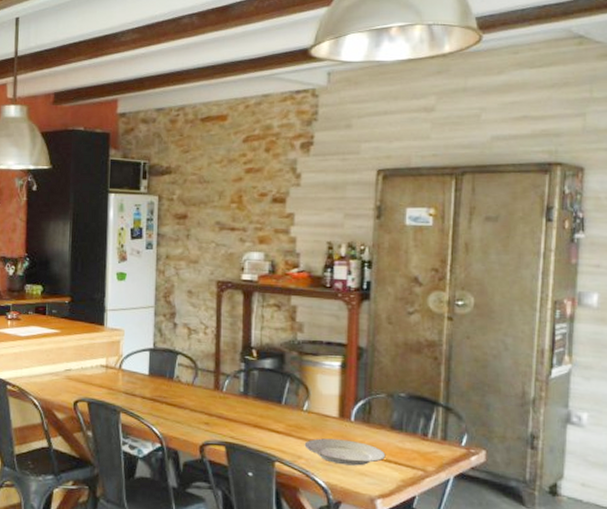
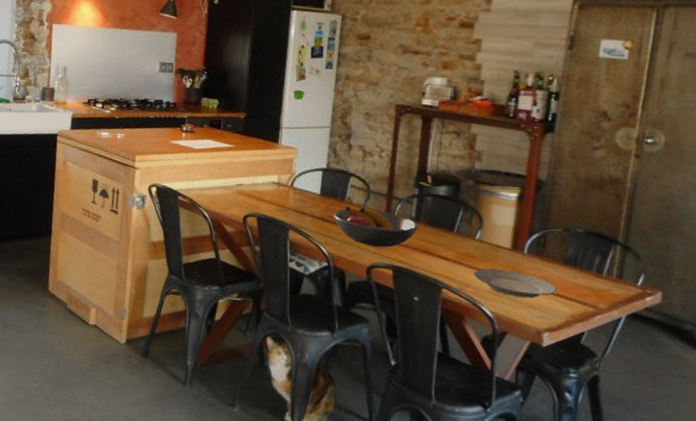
fruit bowl: none [162,385,249,424] -> present [333,206,420,248]

